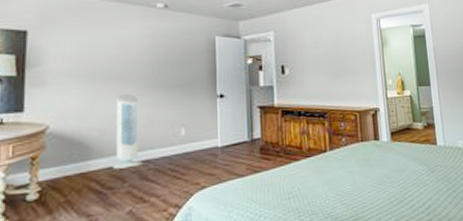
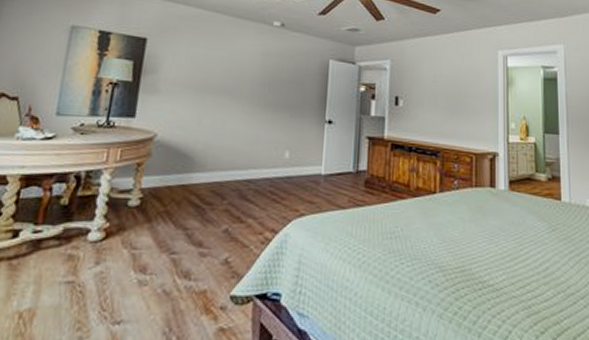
air purifier: present [112,94,142,169] -> none [212,110,245,186]

